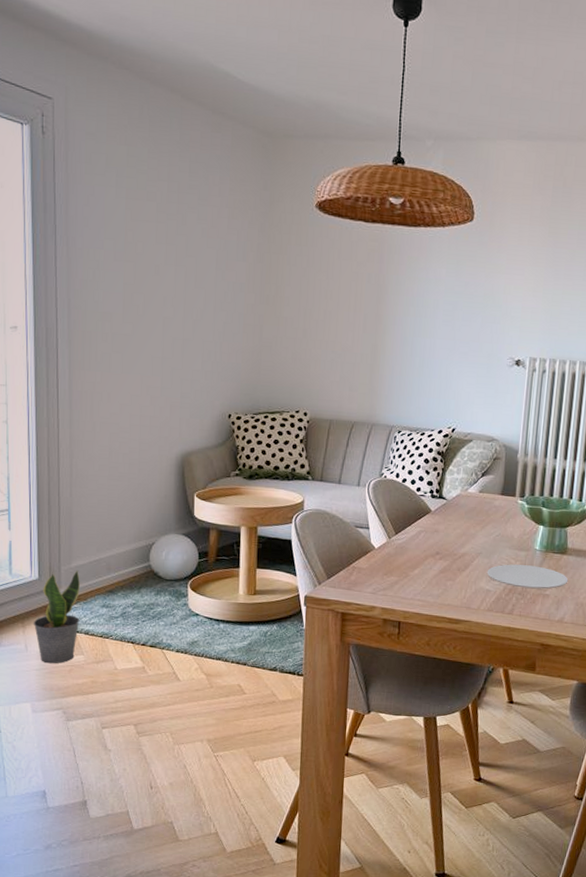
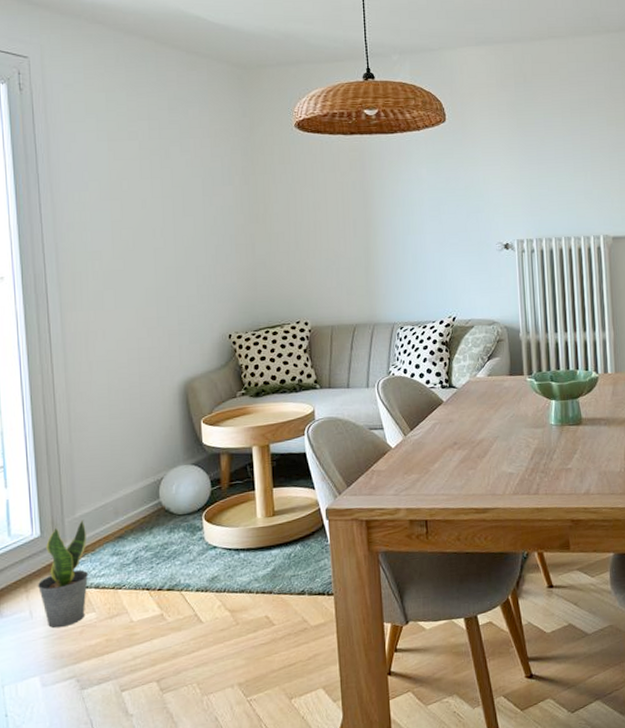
plate: present [487,564,569,590] -> none [506,441,588,466]

